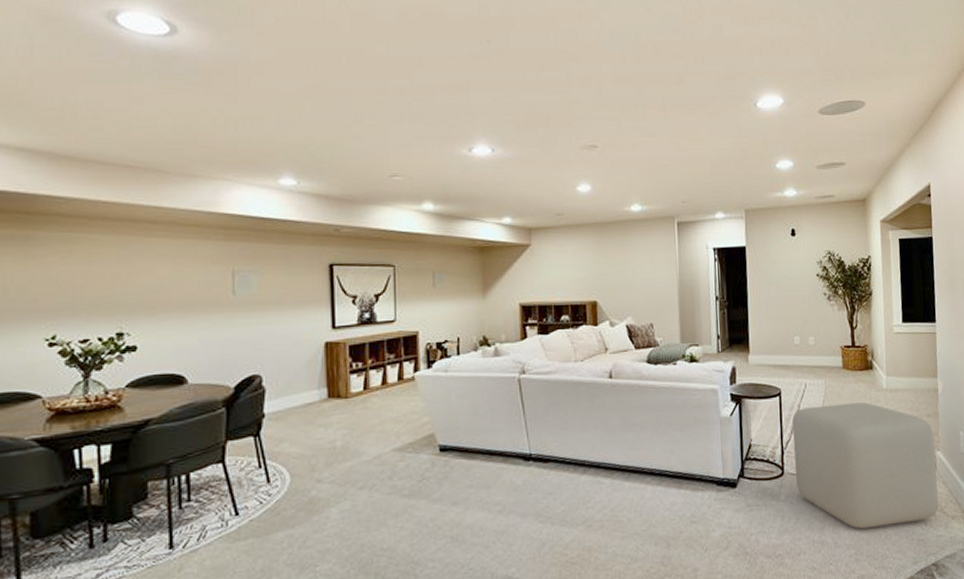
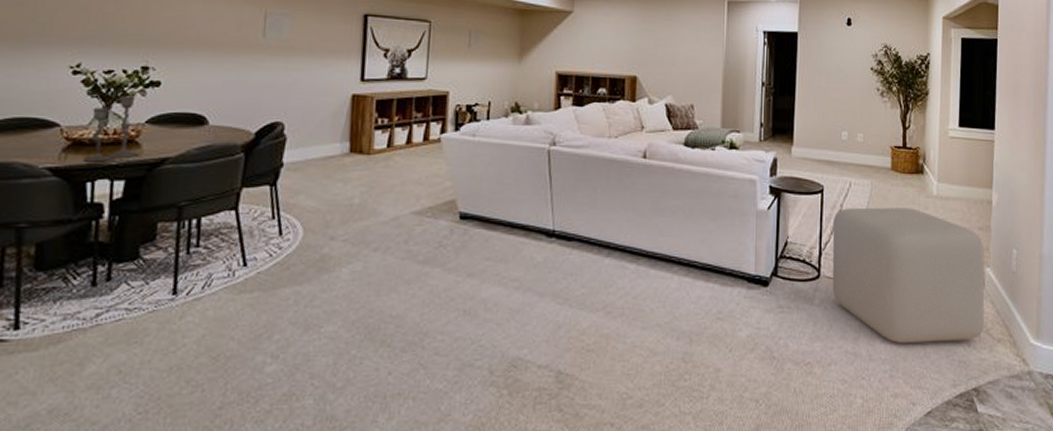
candlestick: none [69,362,122,430] -> present [84,96,139,162]

